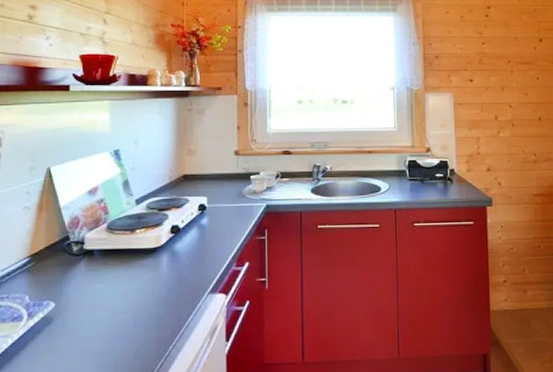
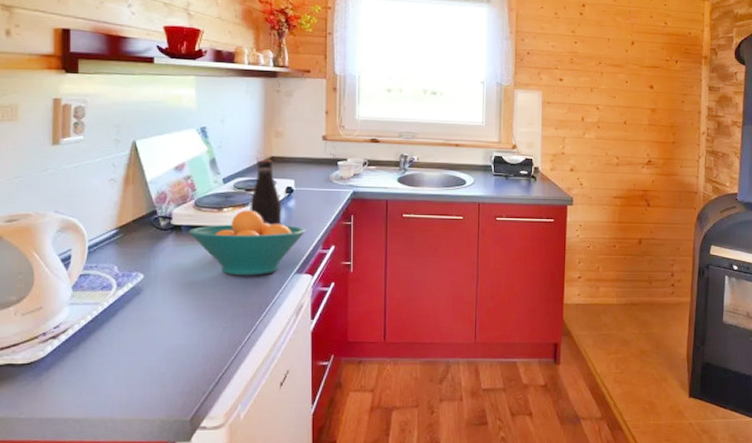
fruit bowl: none [100,230,219,299] -> present [188,210,306,276]
bottle: none [162,179,196,245] -> present [250,160,283,226]

